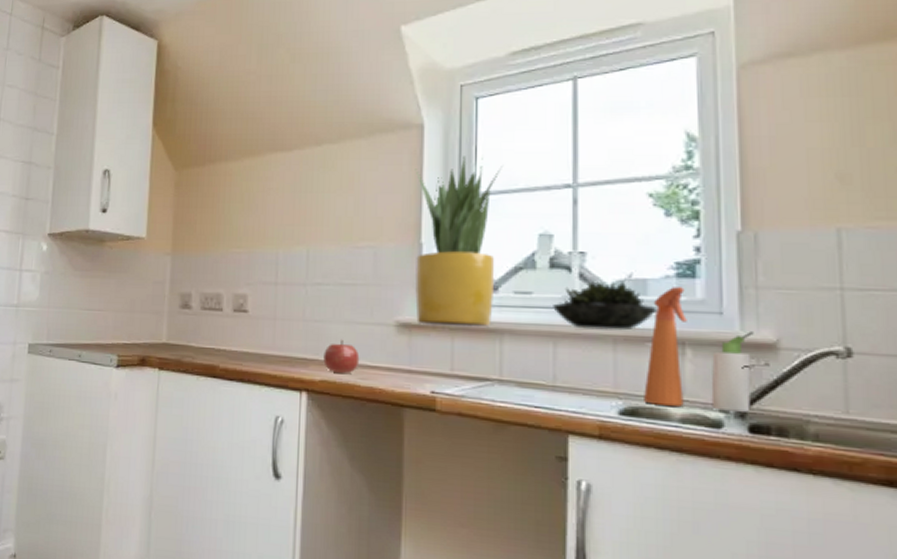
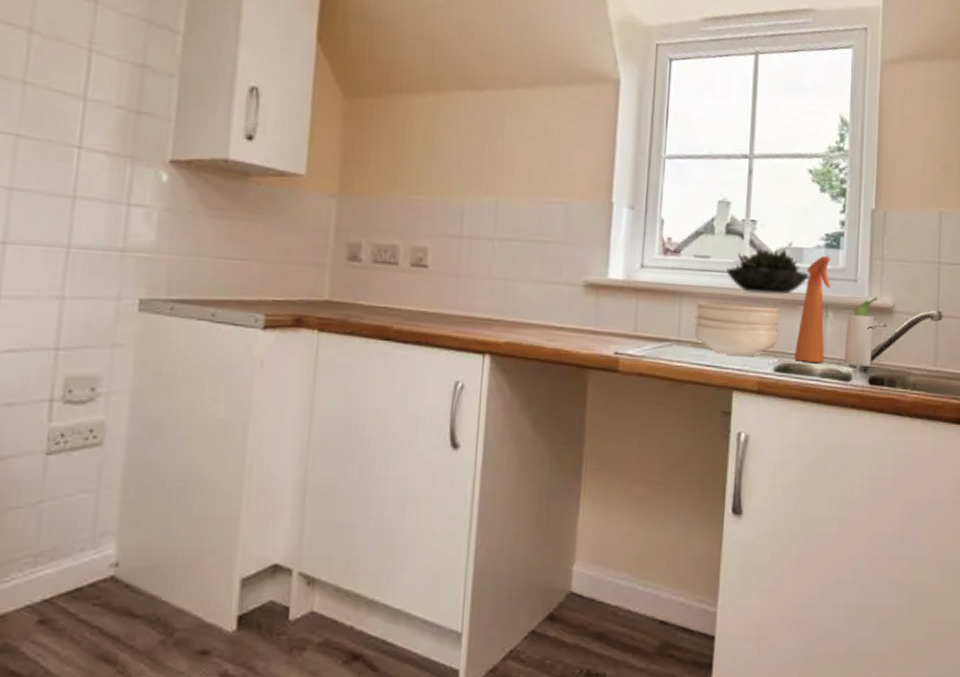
fruit: present [323,339,360,374] -> none [509,298,547,336]
planter: present [415,156,504,328] -> none [603,117,691,290]
bowl: none [518,338,624,397] -> present [694,300,782,356]

